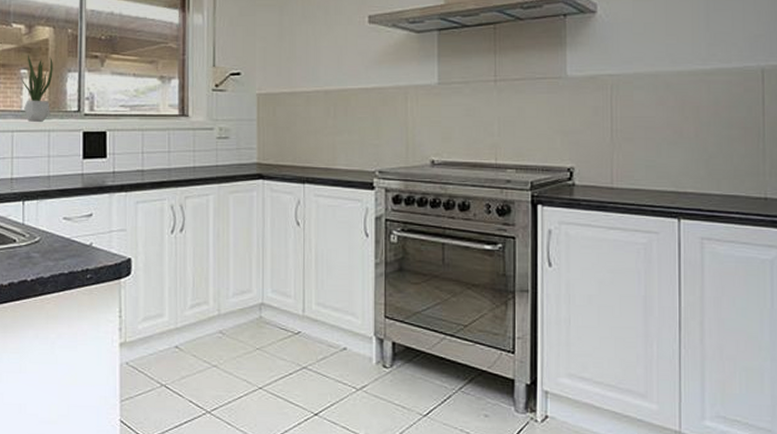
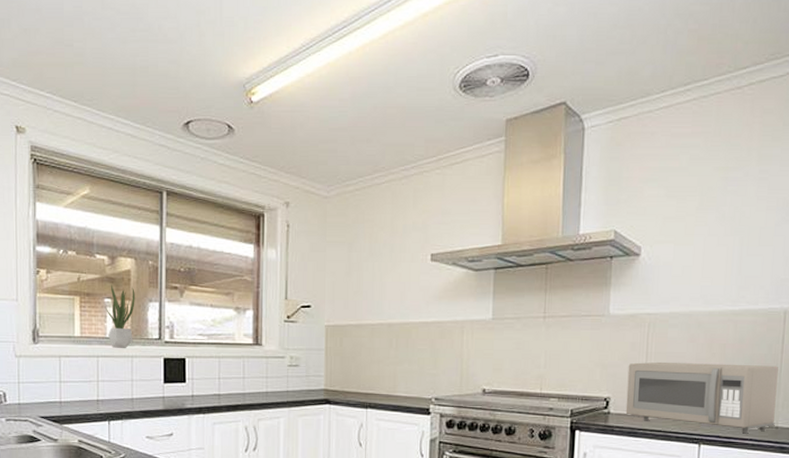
microwave: none [592,128,763,206] -> present [625,362,778,434]

